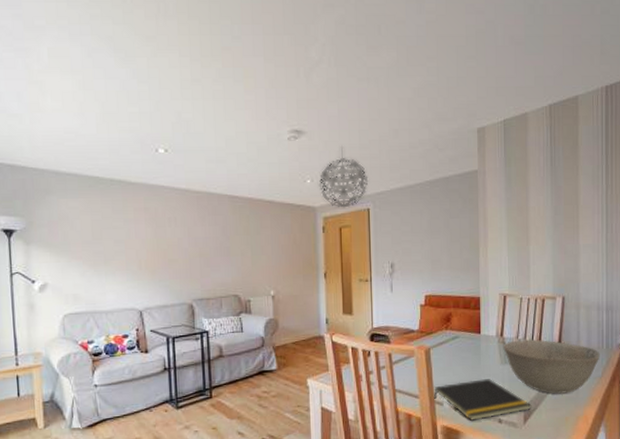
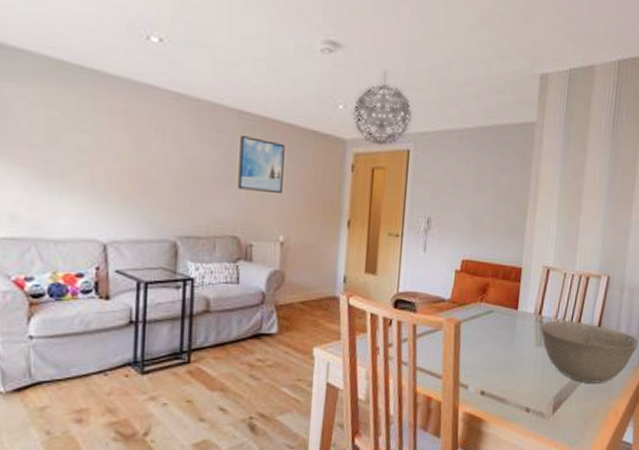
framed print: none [232,215,269,258] -> present [238,136,285,193]
notepad: present [434,379,532,421] -> none [459,362,563,408]

